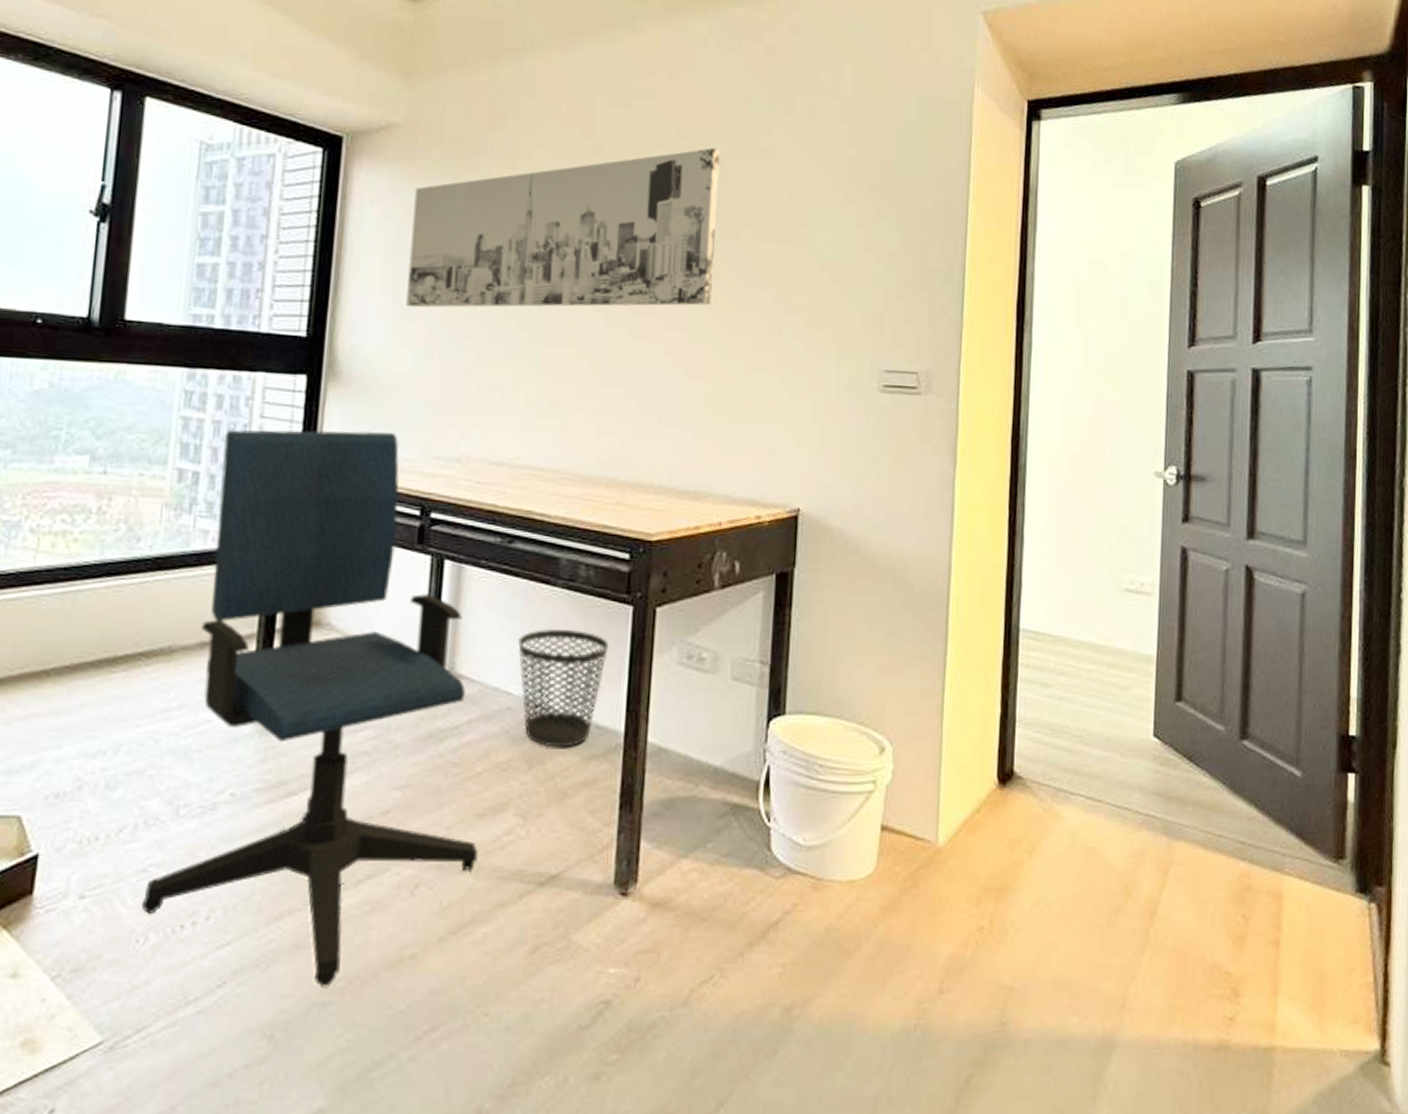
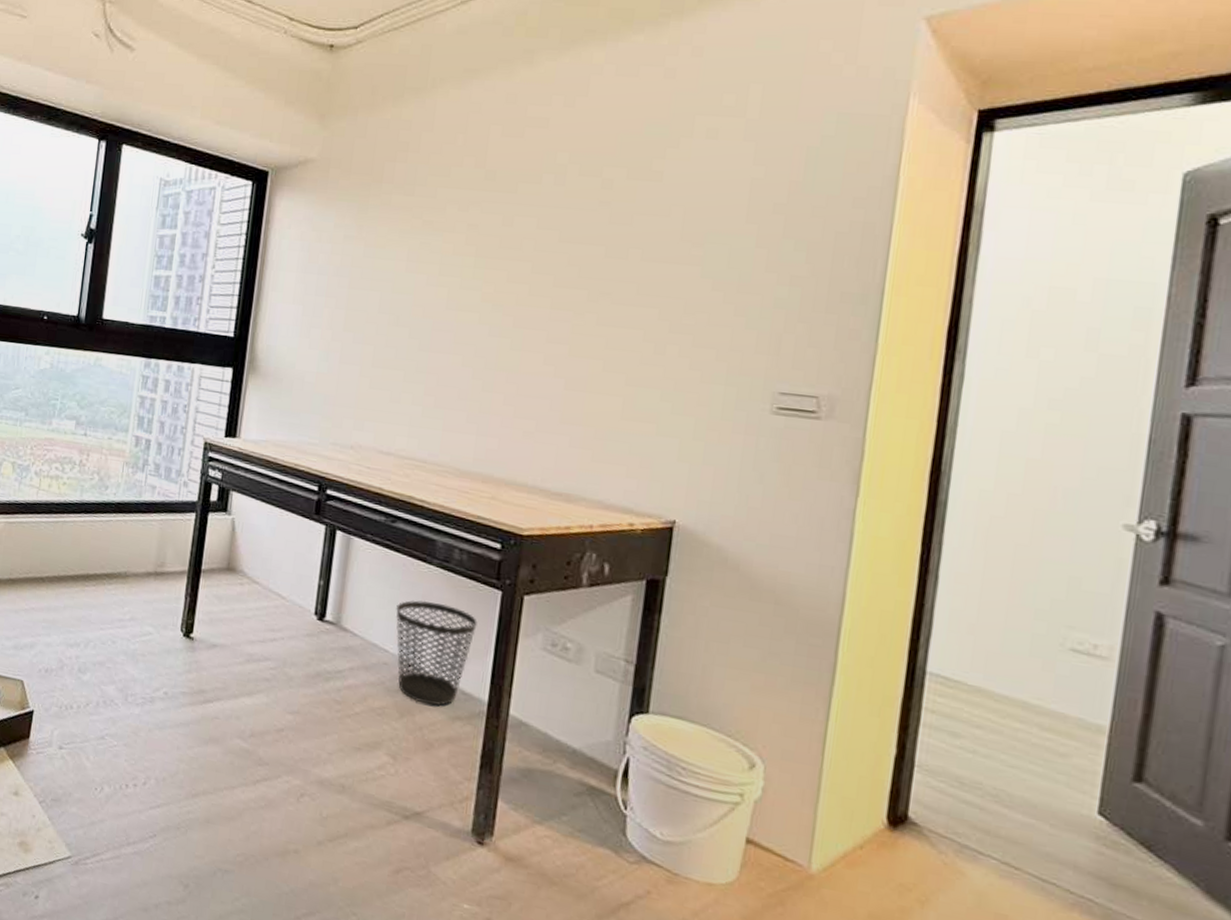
office chair: present [141,429,478,988] -> none [99,408,354,859]
wall art: present [406,148,720,308] -> none [314,172,612,322]

